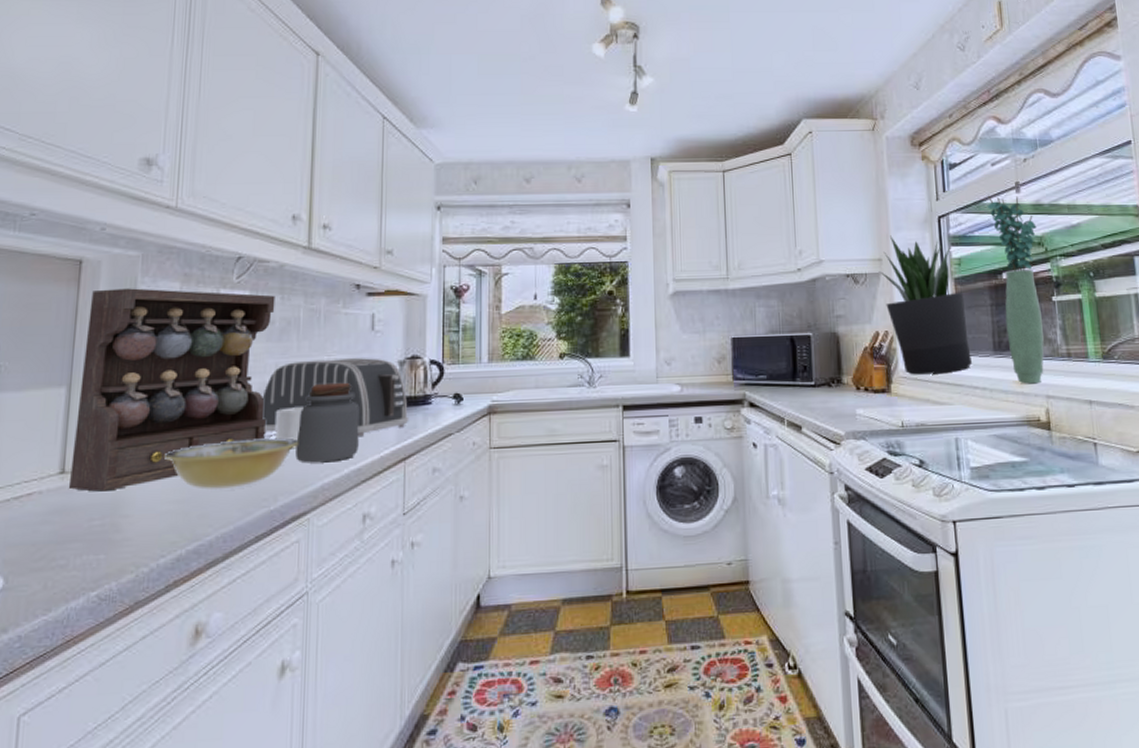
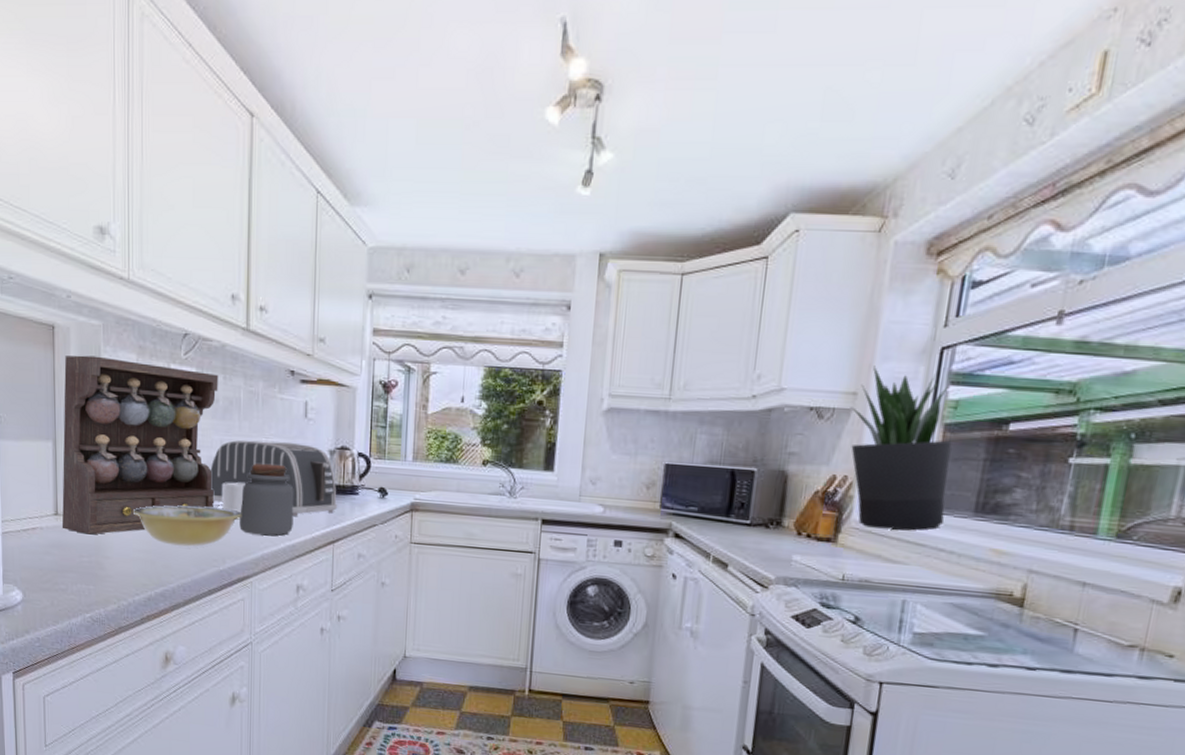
vase: present [987,195,1045,384] -> none [994,325,1073,556]

